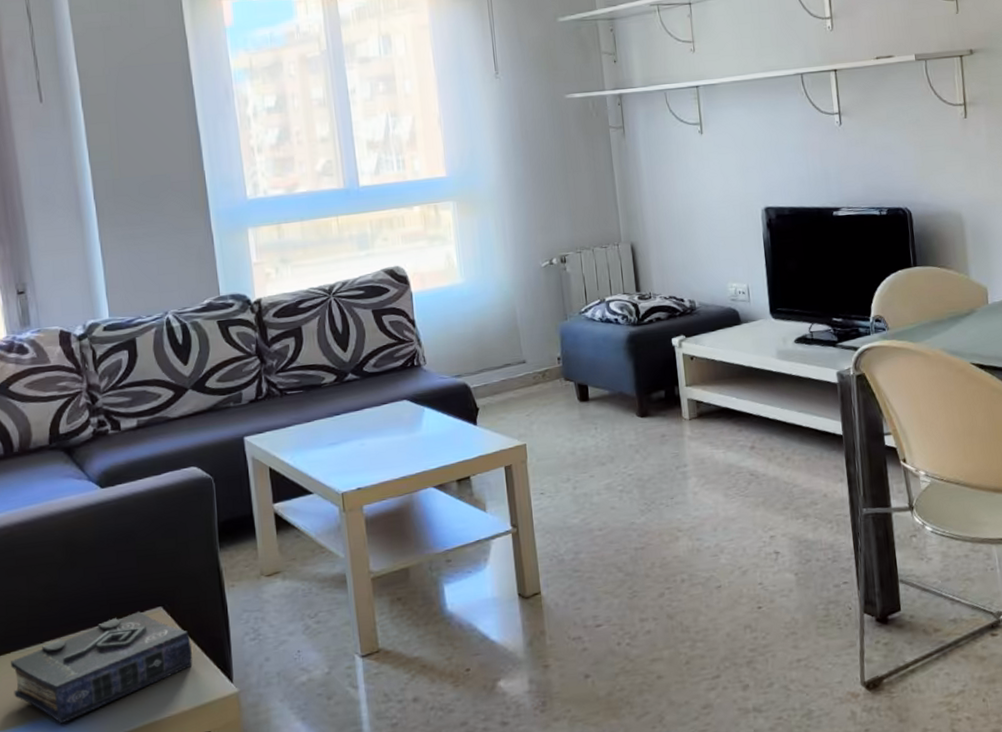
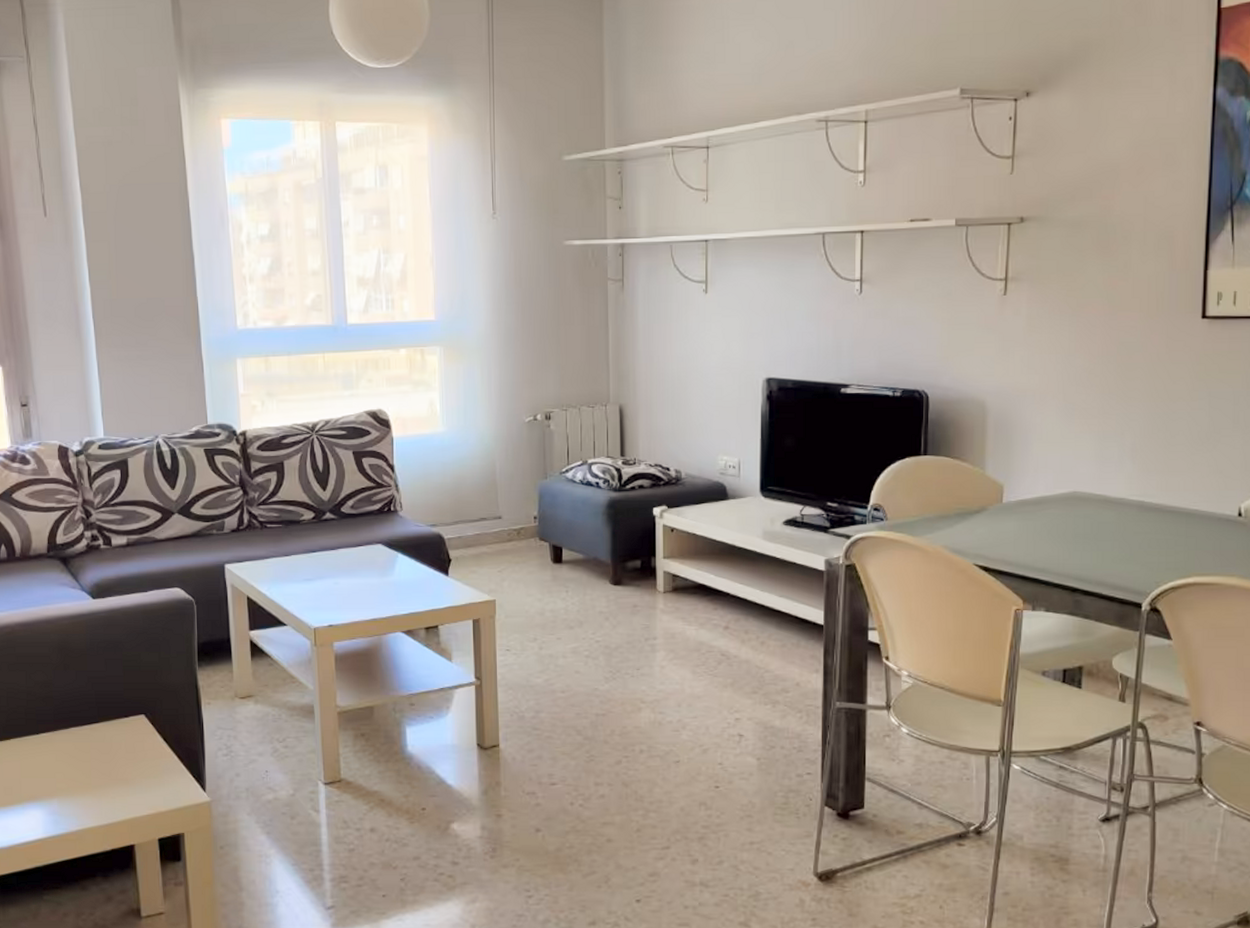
book: present [11,611,193,724] -> none [11,717,170,808]

